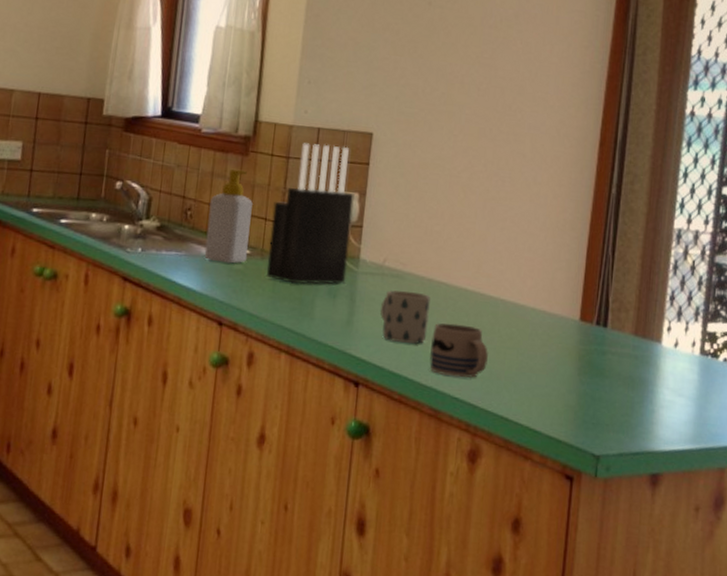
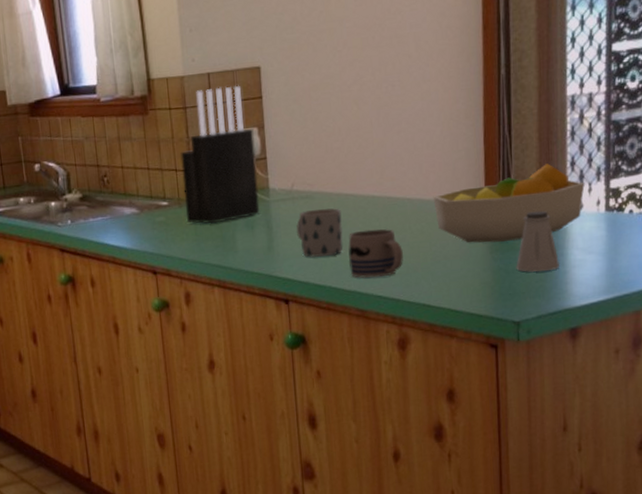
soap bottle: present [204,169,253,264] -> none [122,129,166,218]
fruit bowl: none [527,293,682,367] -> present [433,164,585,243]
saltshaker: none [603,339,648,406] -> present [516,211,559,272]

